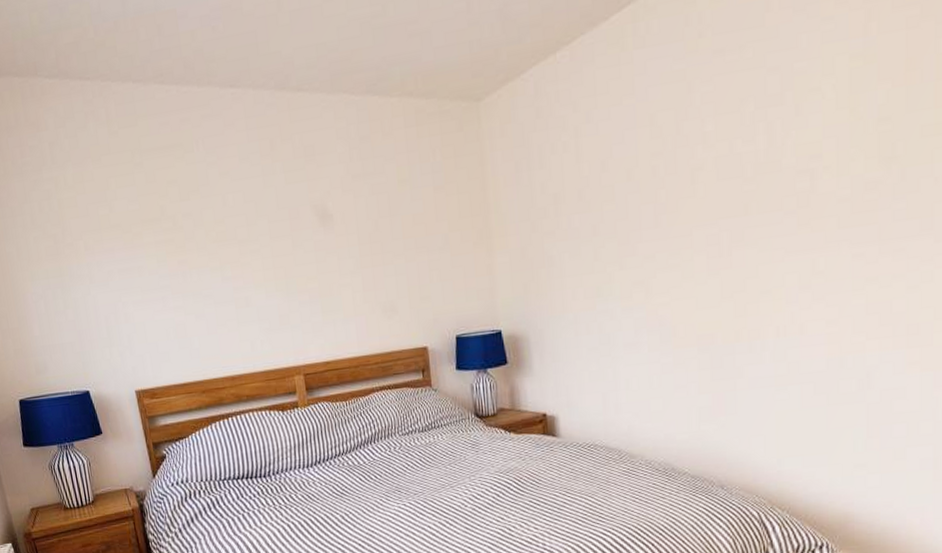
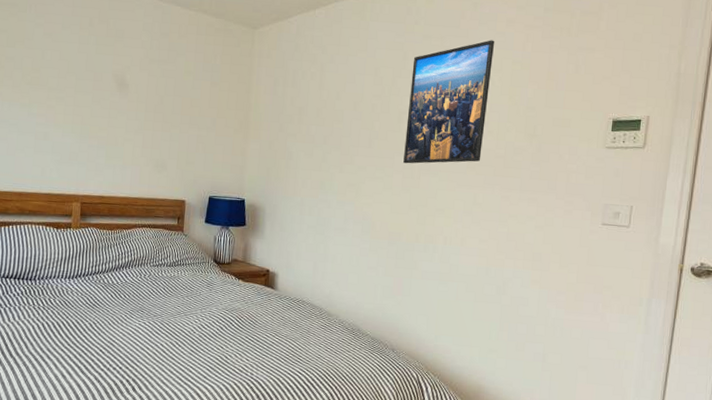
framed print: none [702,31,821,239] -> present [403,40,495,164]

